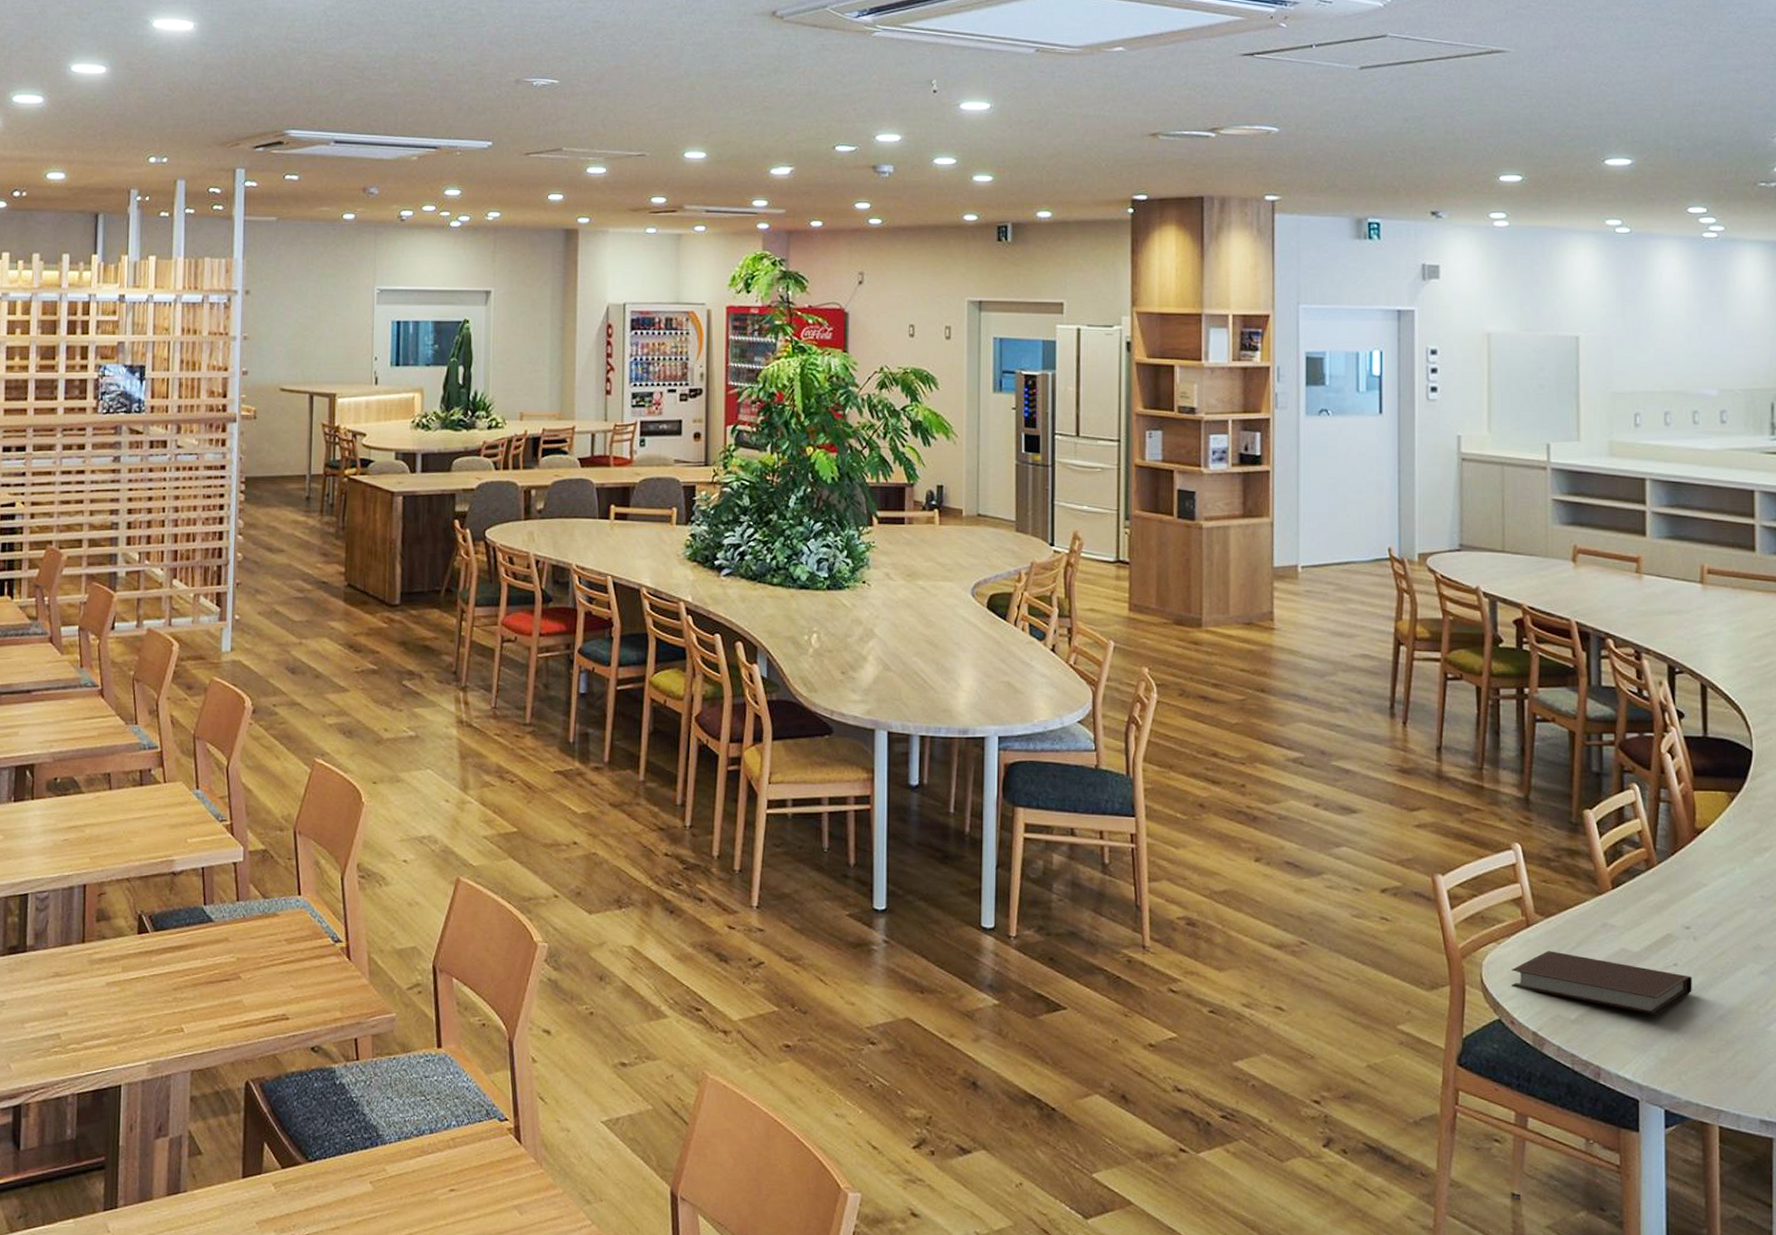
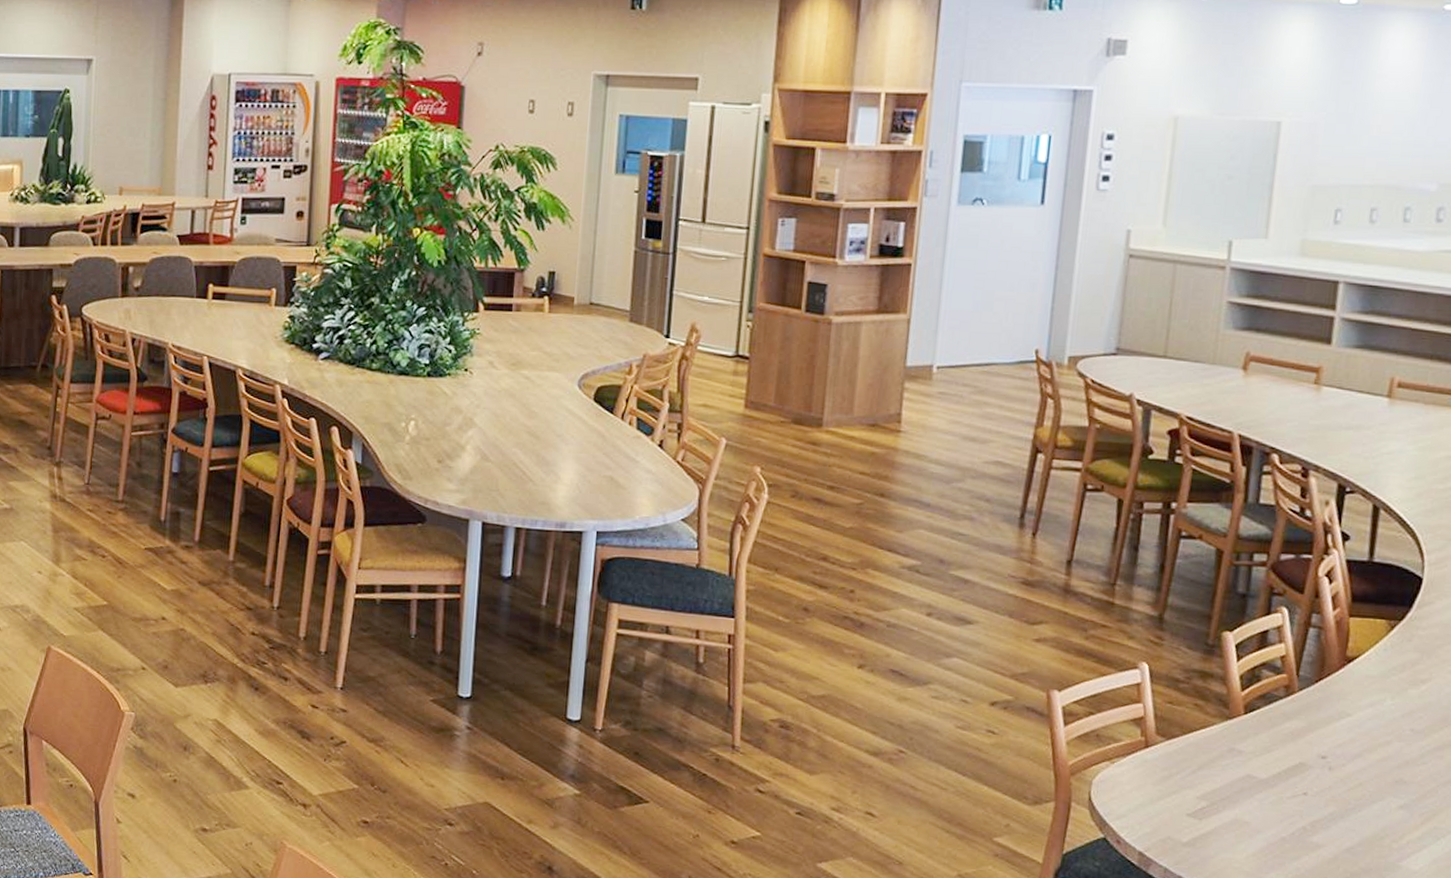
notebook: present [1512,951,1692,1016] -> none [1122,772,1322,844]

